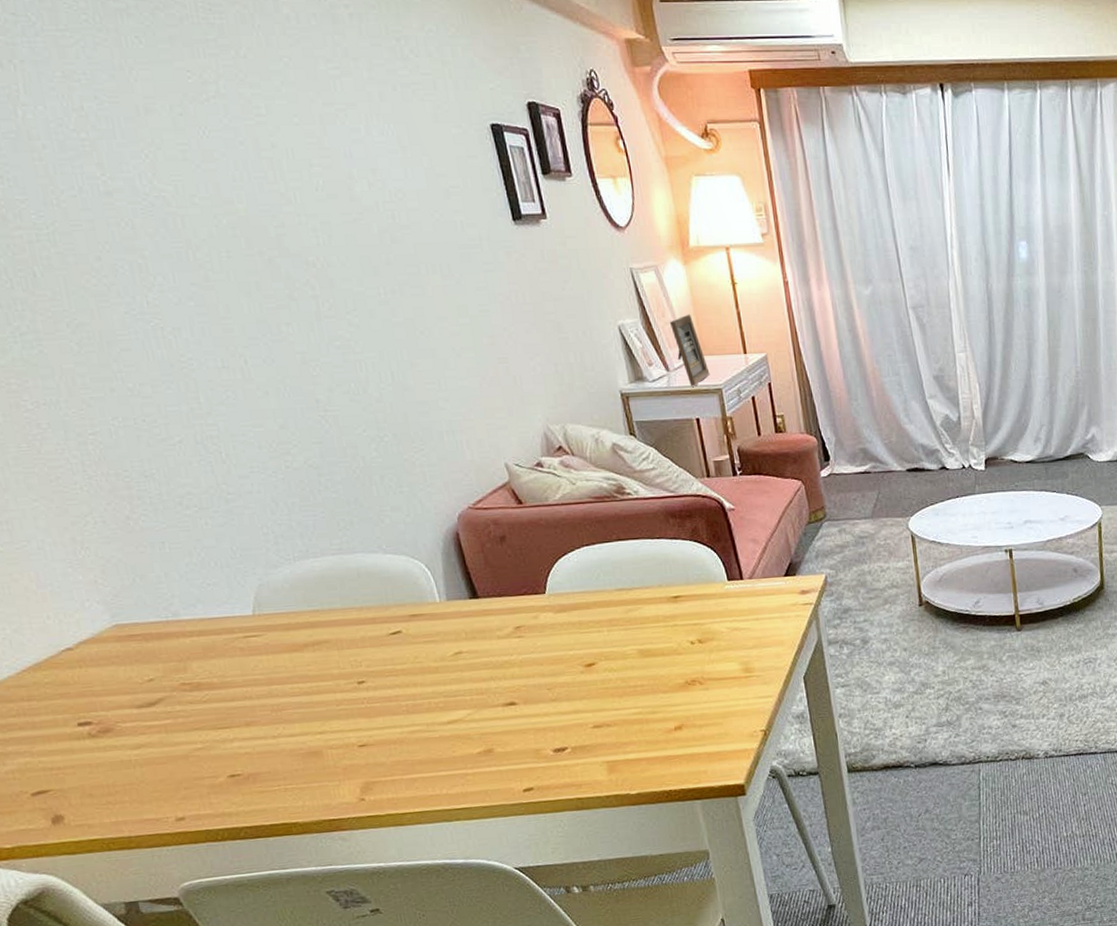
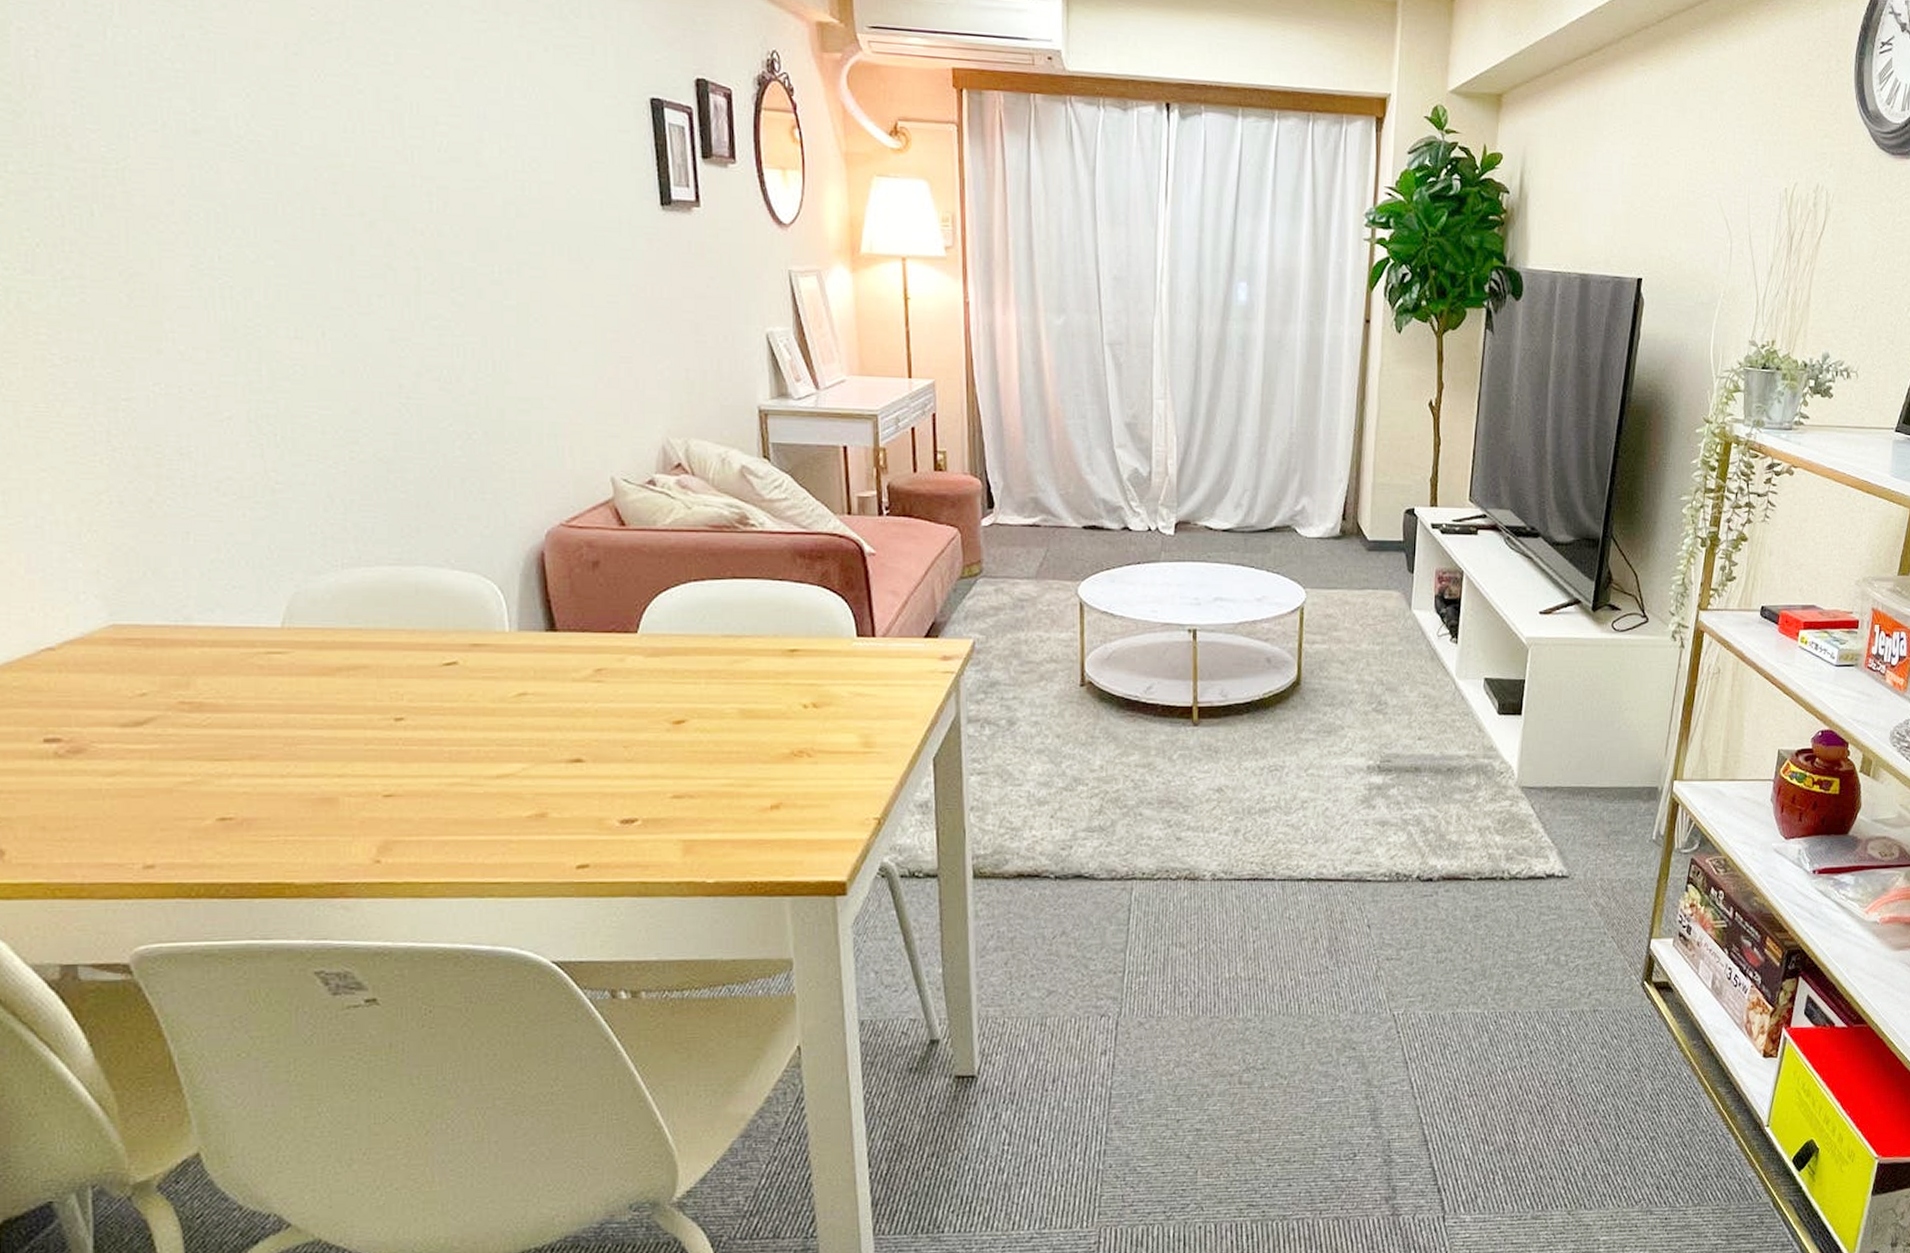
picture frame: present [669,314,710,387] -> none [826,327,866,410]

